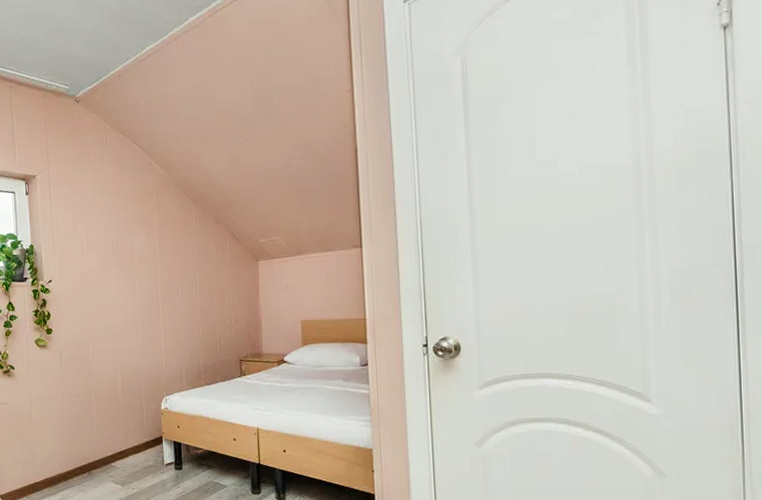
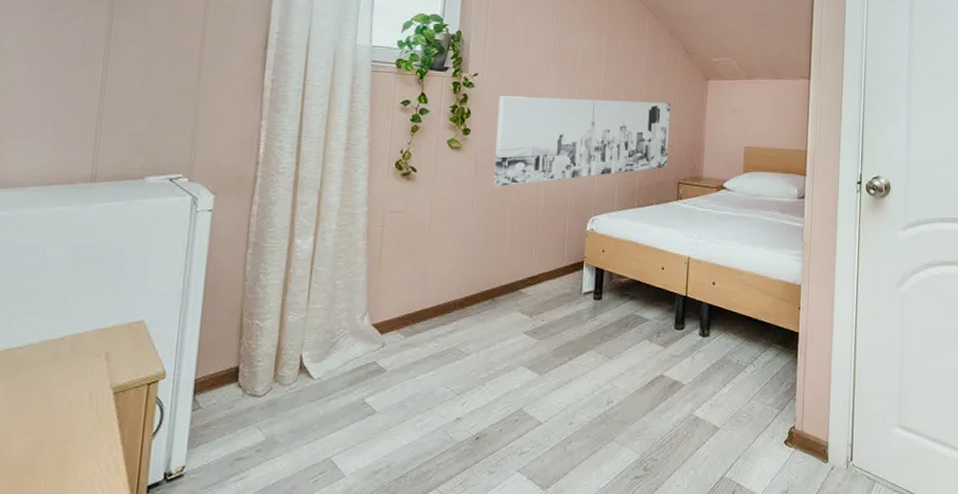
wall art: none [71,287,227,377] -> present [492,96,671,187]

